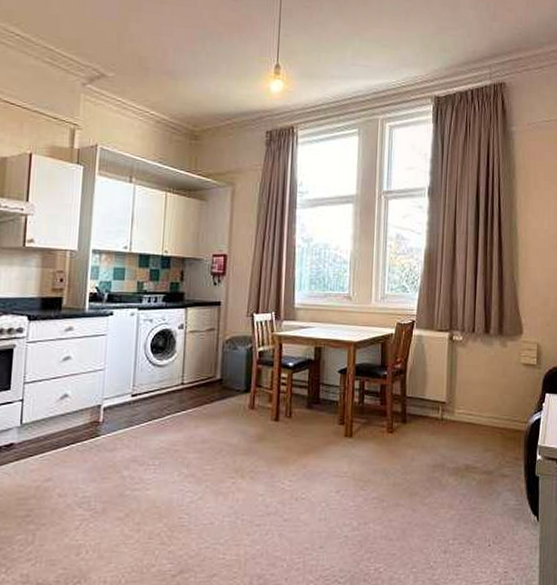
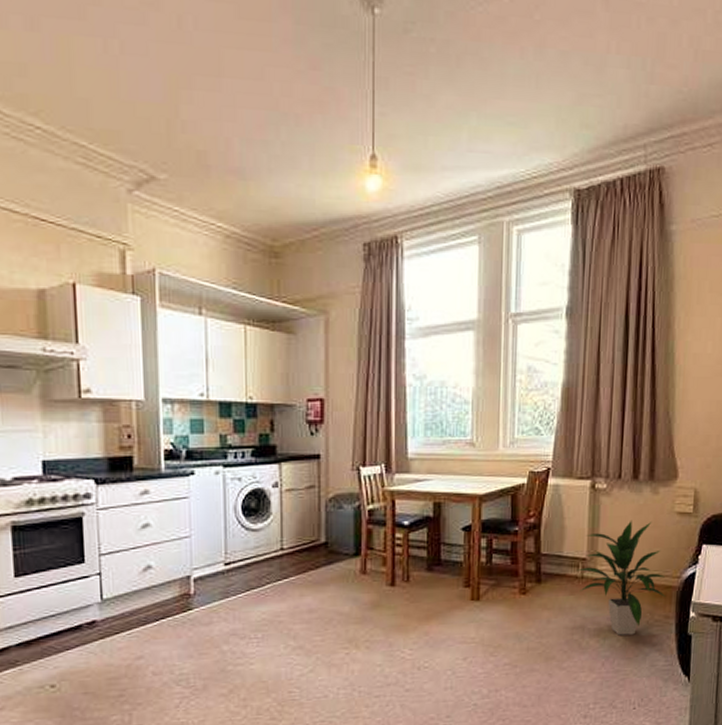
indoor plant: none [437,369,515,475] -> present [576,520,666,636]

